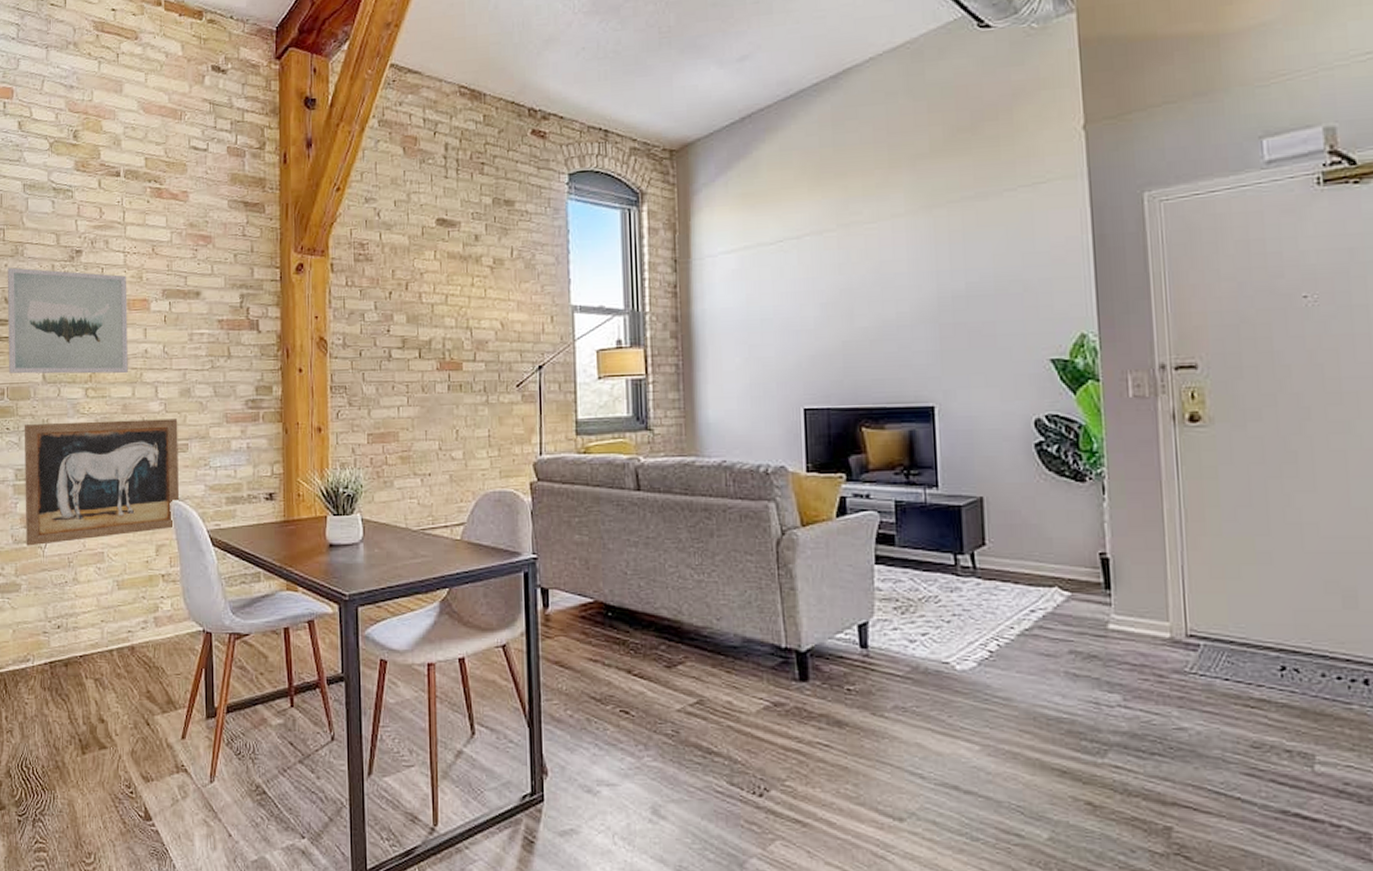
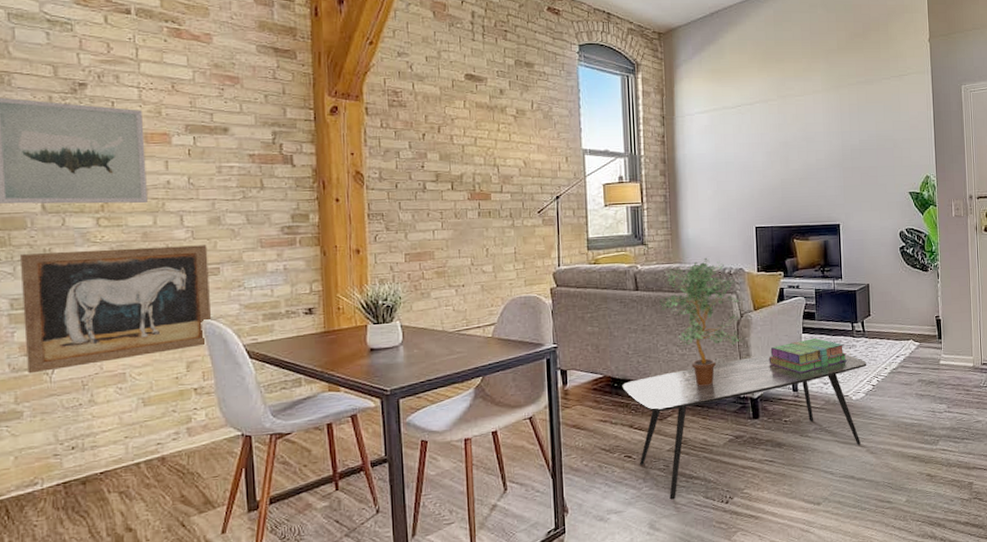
coffee table: none [618,591,980,780] -> present [622,354,867,500]
potted plant: none [668,449,789,628] -> present [659,257,746,387]
stack of books: none [823,573,947,622] -> present [768,338,847,373]

